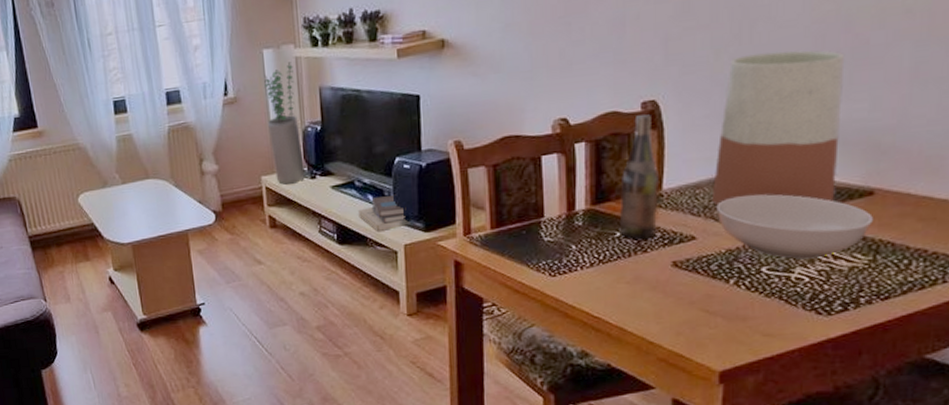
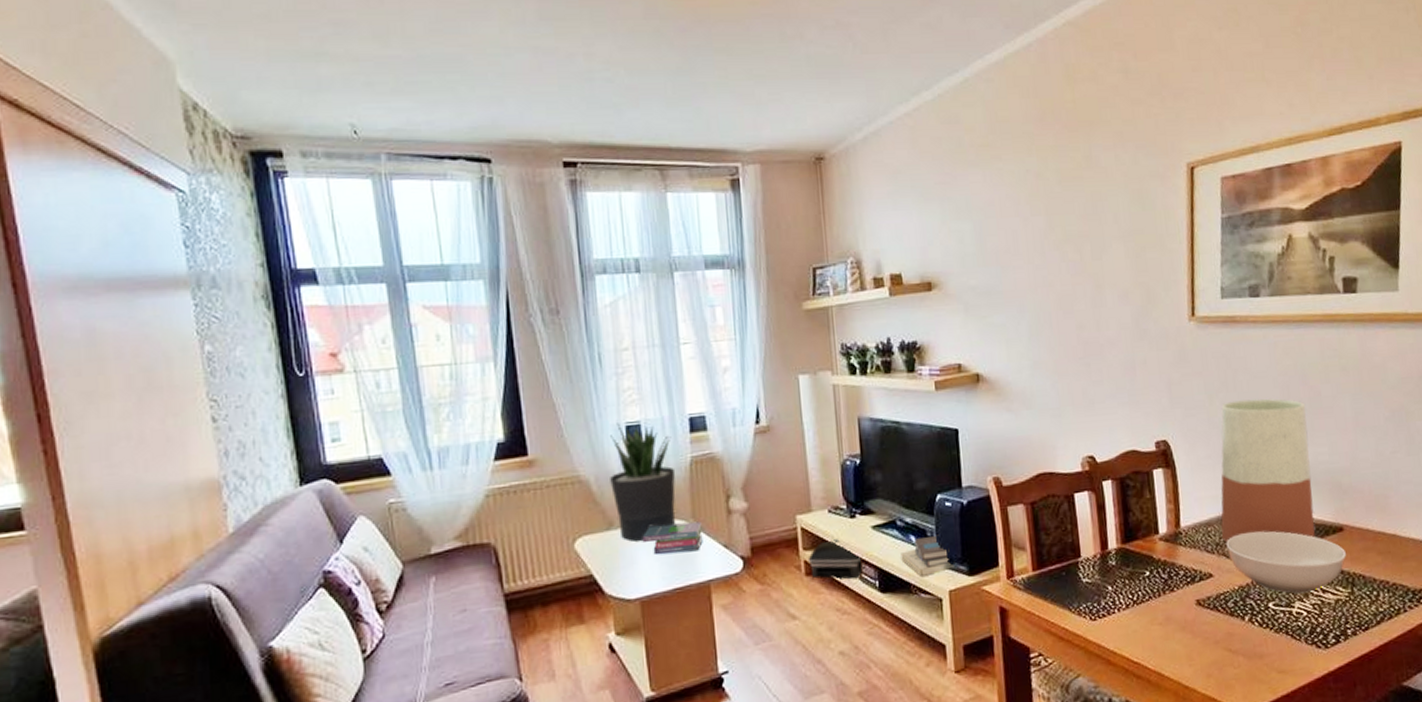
planter: none [101,98,158,197] -> present [610,423,676,541]
books: none [130,181,181,208] -> present [642,521,703,554]
vase: present [264,62,305,185] -> none [800,389,844,525]
wireless router: none [272,198,324,232] -> present [808,540,864,579]
wine bottle: present [619,114,660,239] -> none [1145,454,1179,578]

